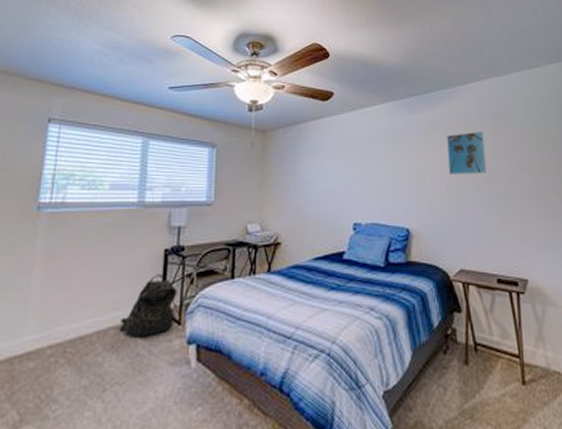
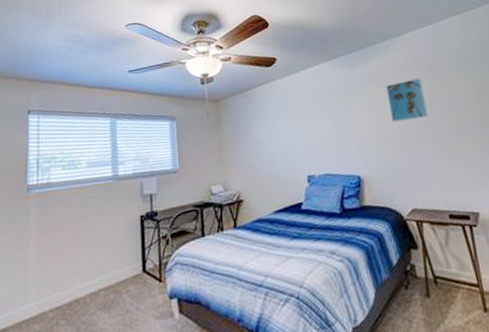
backpack: present [120,274,177,338] -> none [109,238,156,297]

